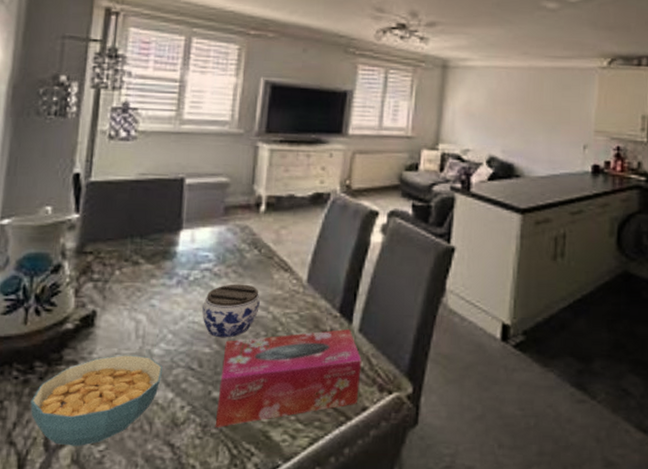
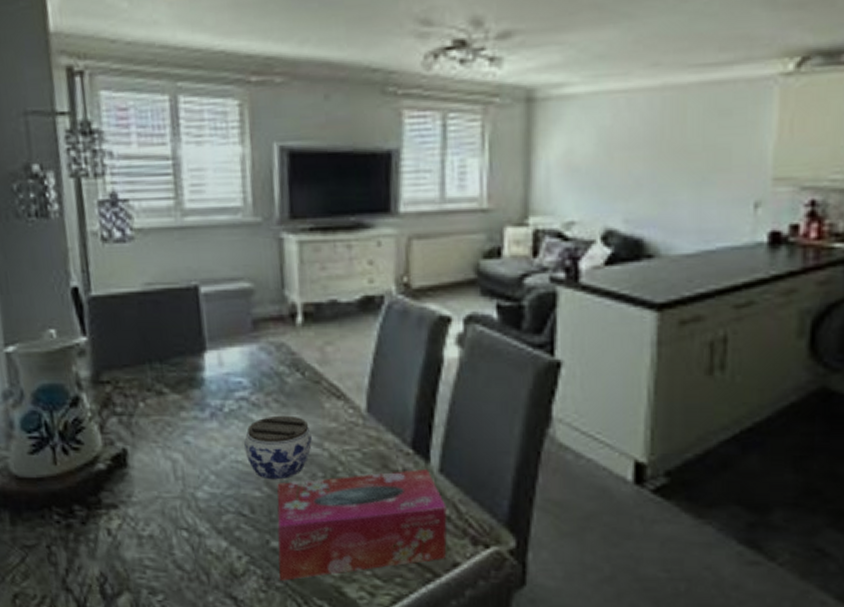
cereal bowl: present [30,355,162,446] -> none [78,498,211,596]

